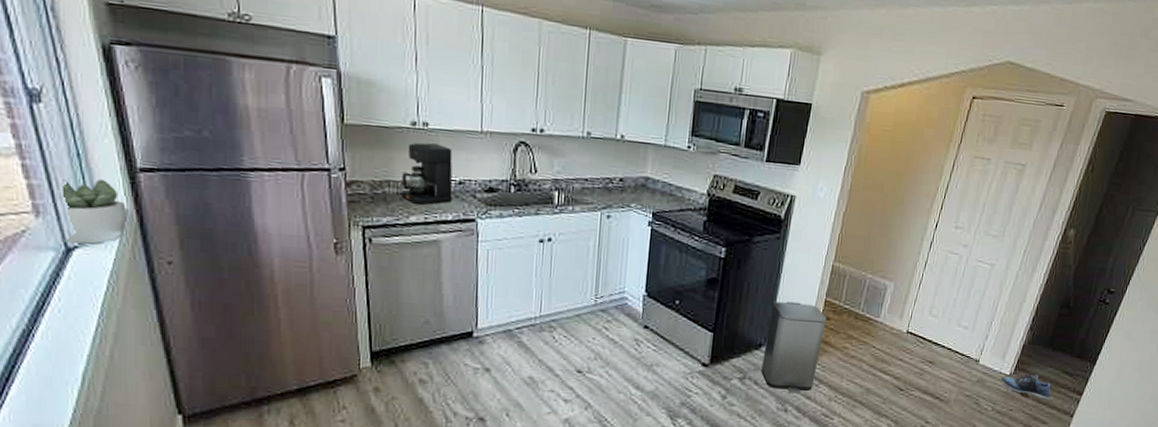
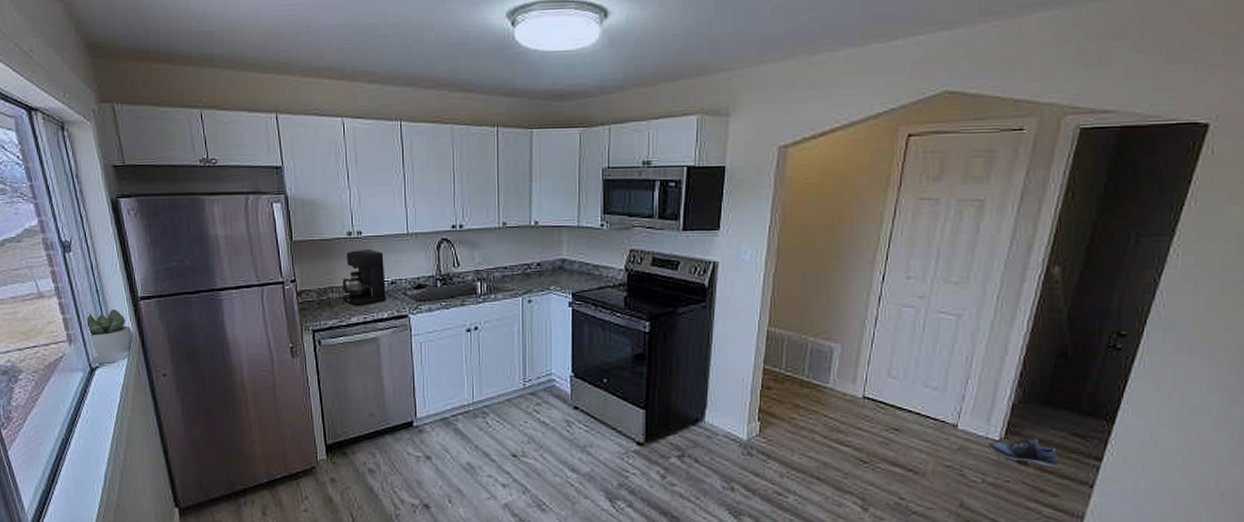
pedal bin: present [761,301,827,394] -> none [701,372,767,471]

